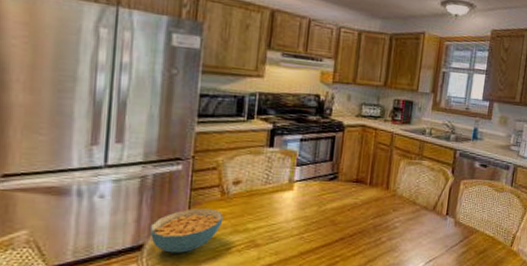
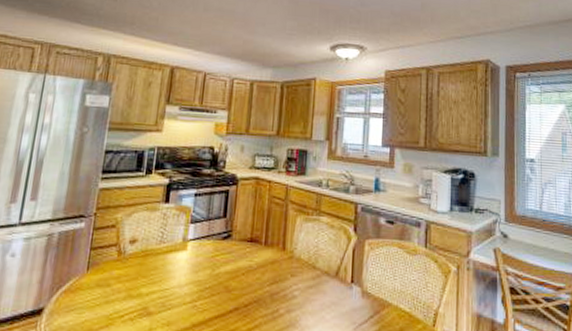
cereal bowl: present [149,208,224,253] -> none [50,269,119,320]

